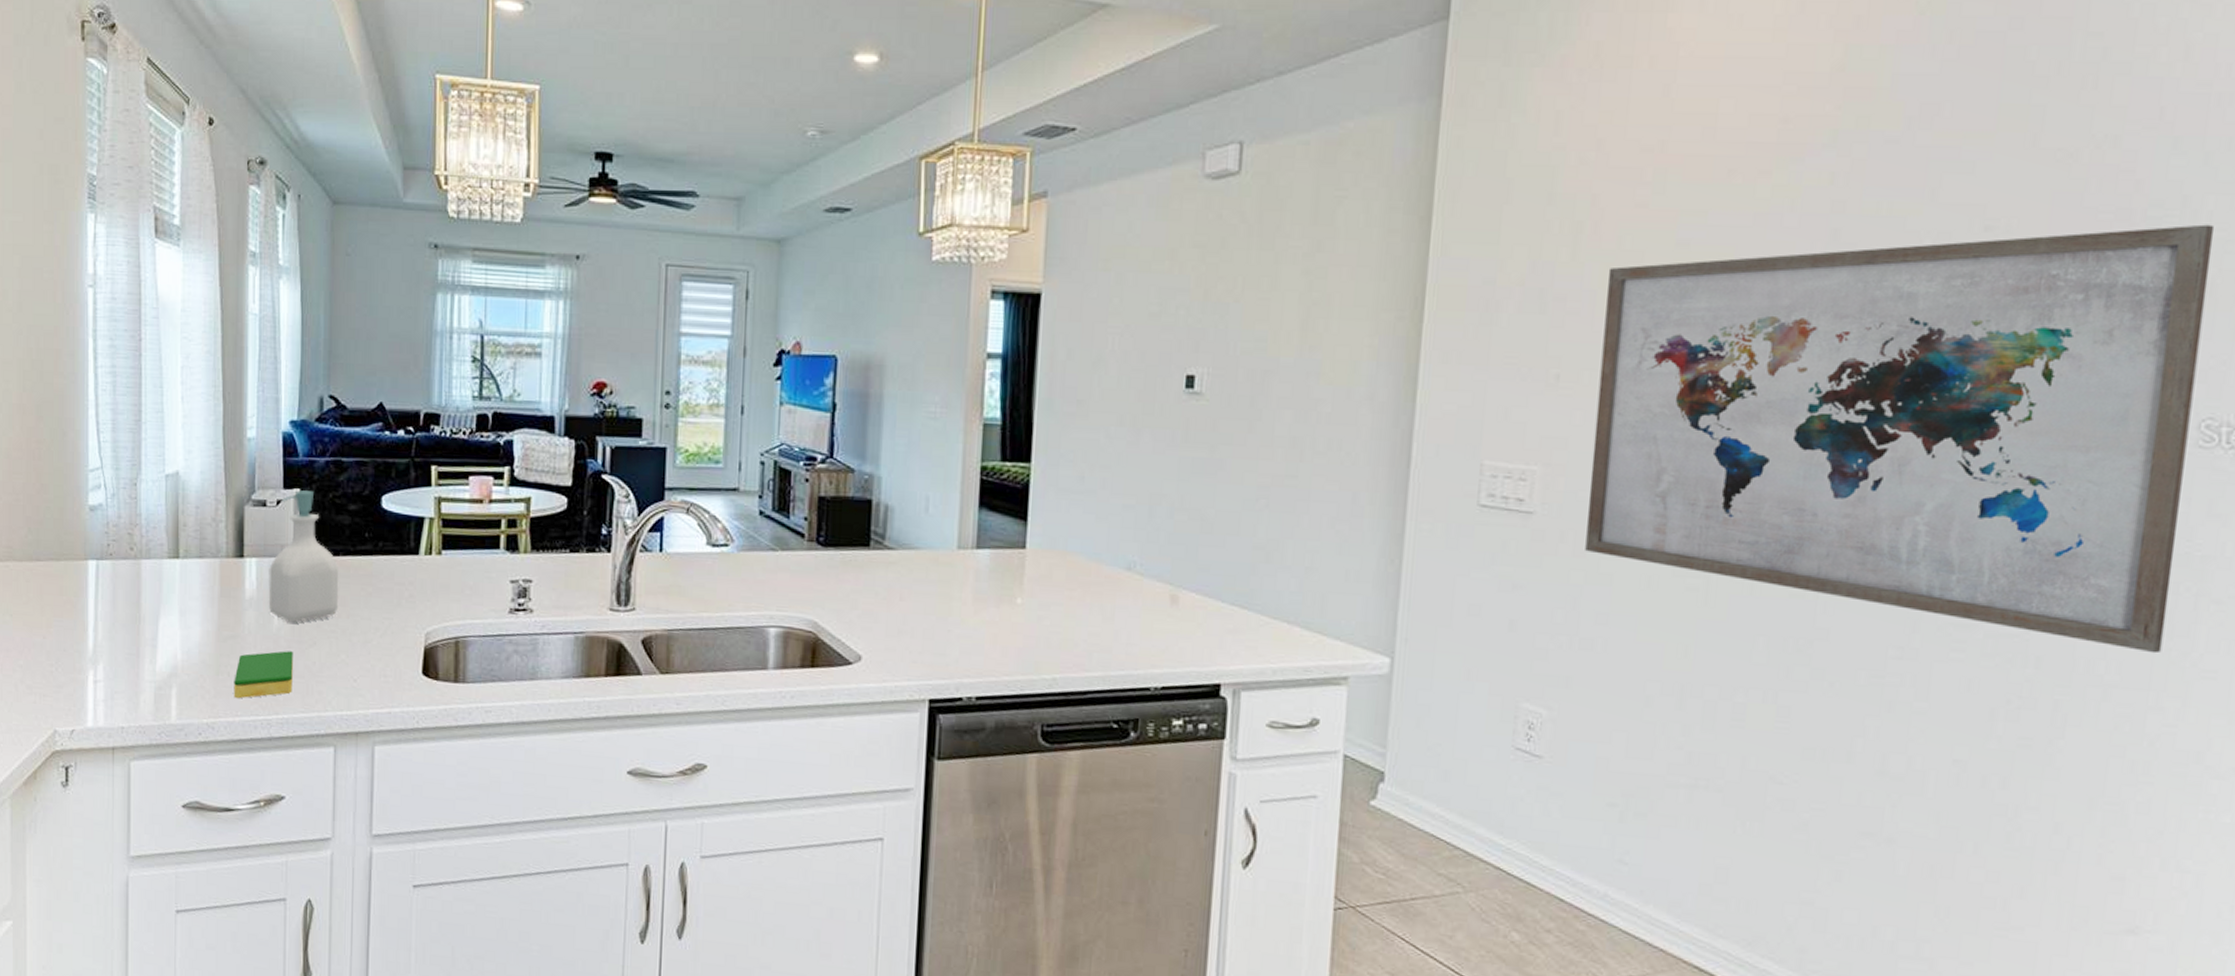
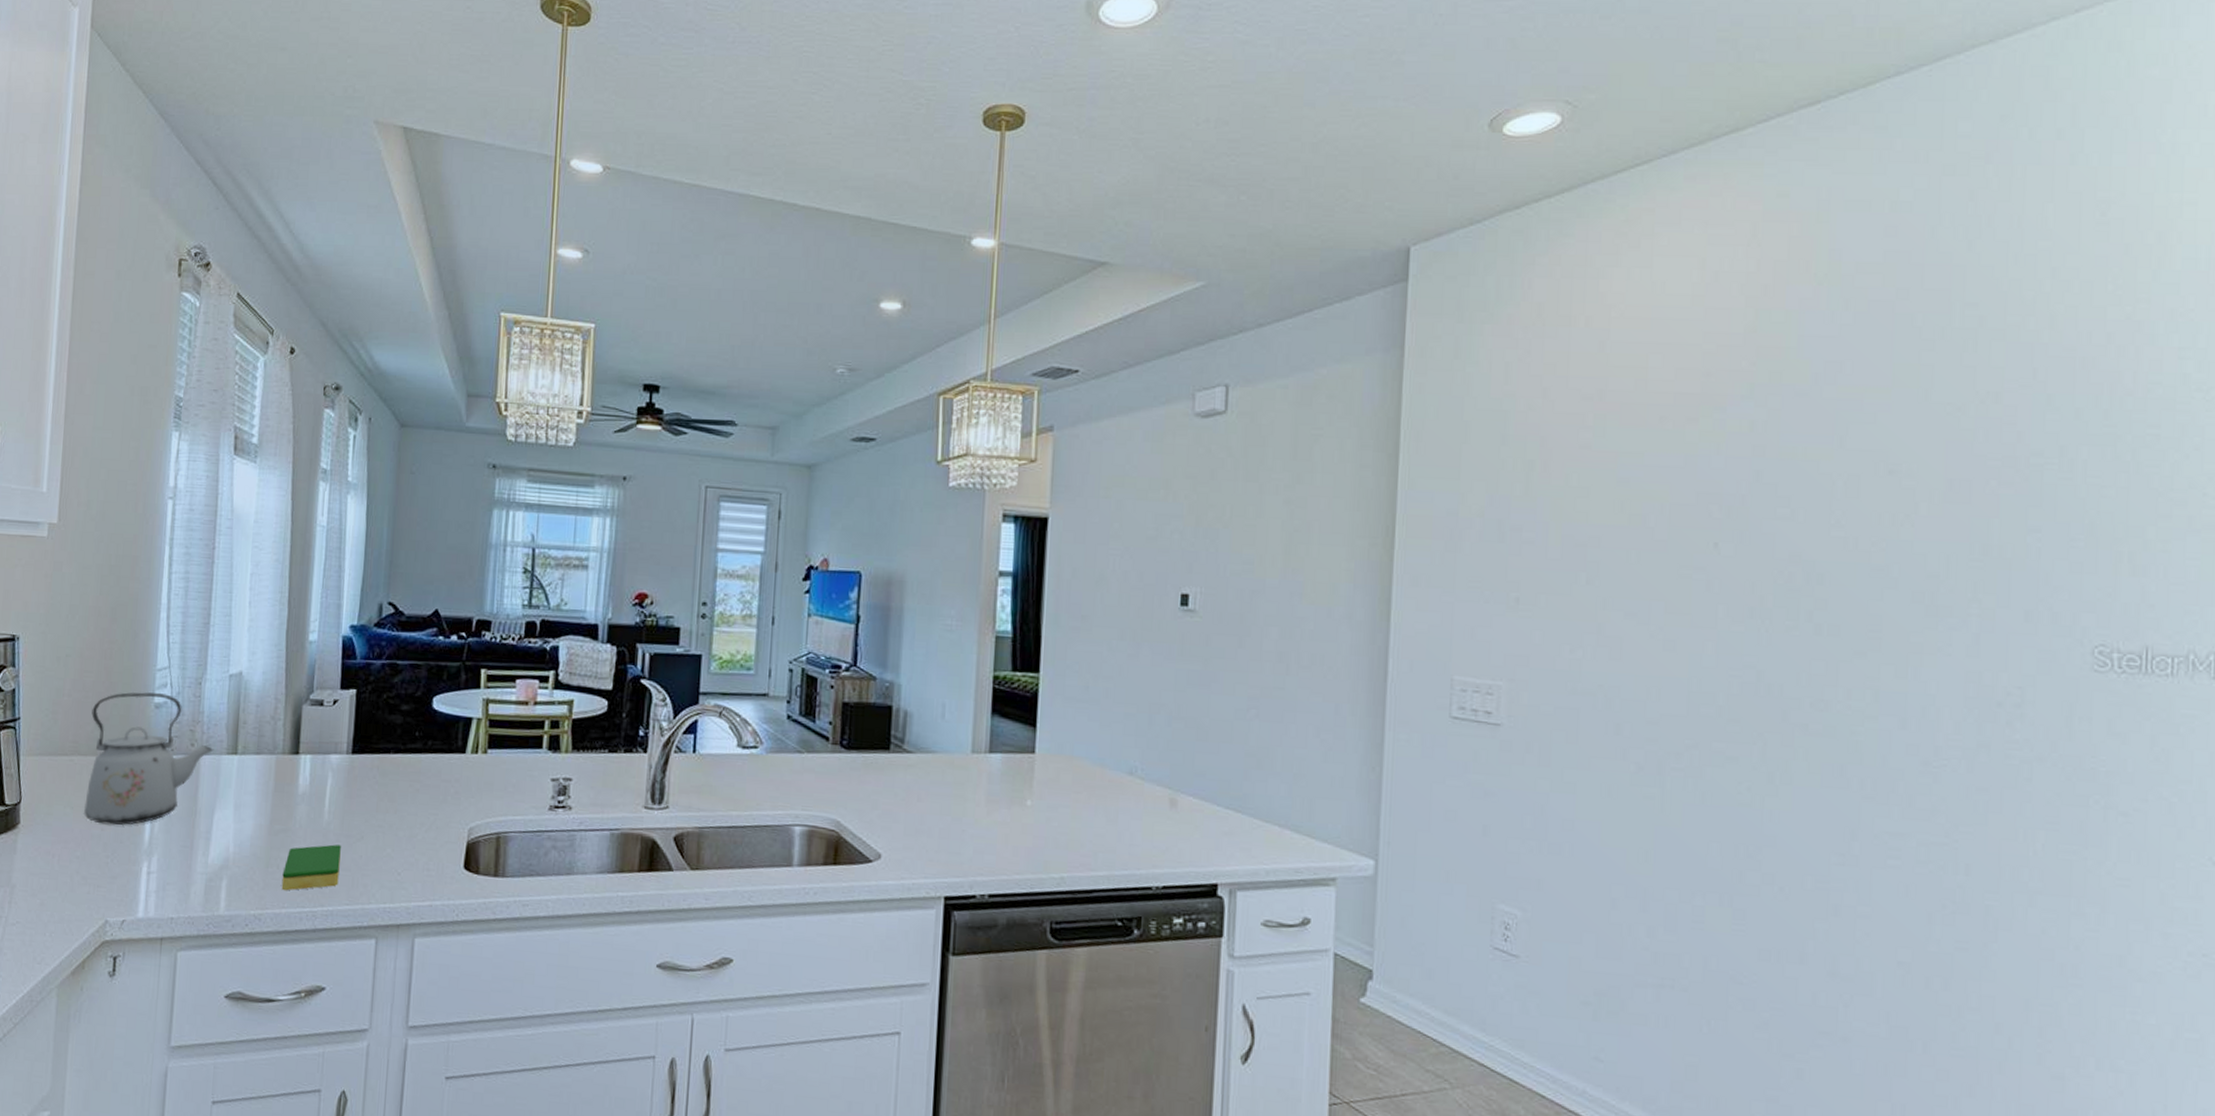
kettle: none [24,494,154,633] -> present [84,692,214,825]
soap bottle: present [268,490,339,623] -> none [320,691,389,818]
wall art: present [1585,224,2215,654] -> none [1549,471,2090,862]

